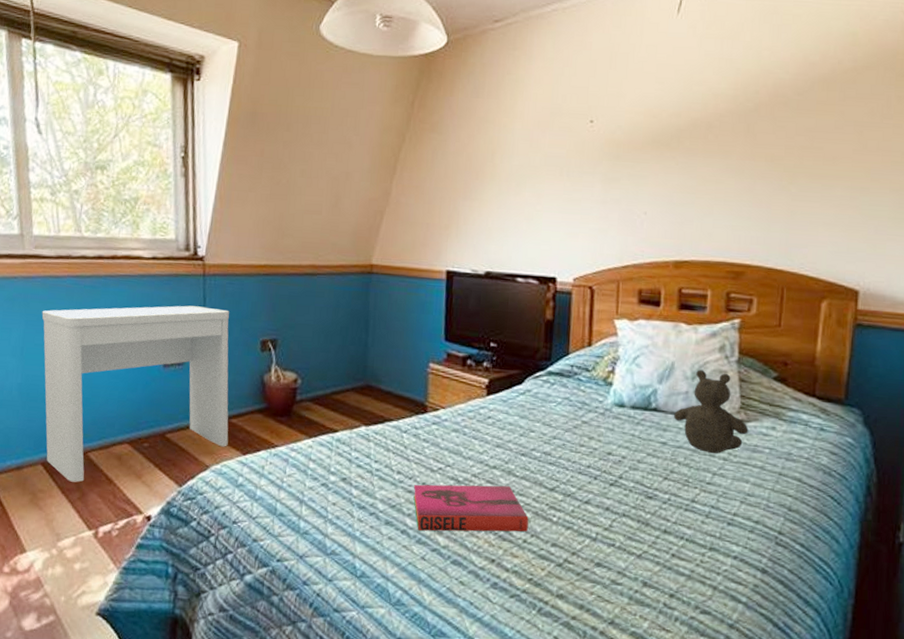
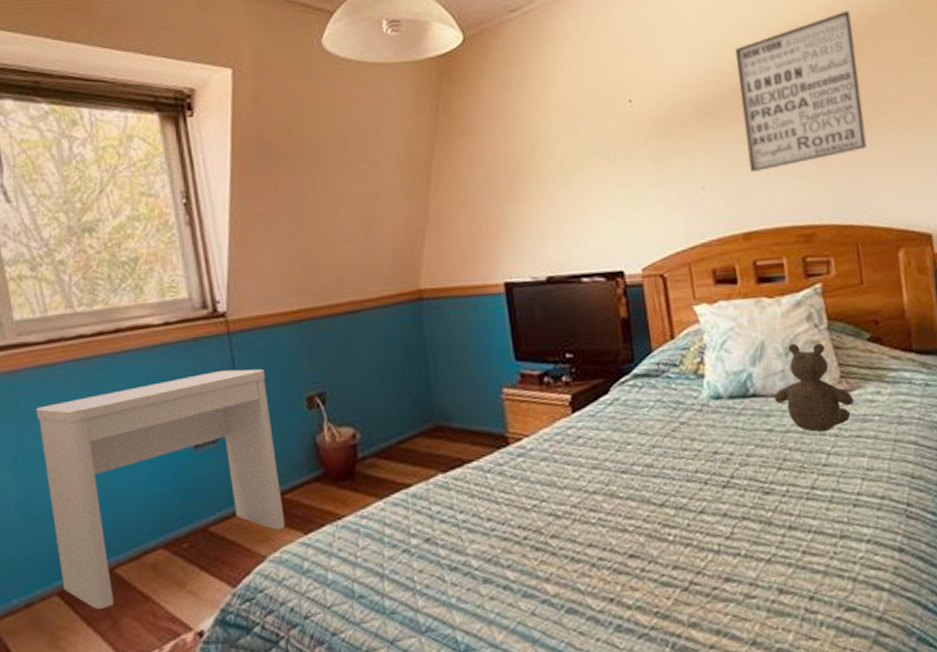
hardback book: present [413,484,529,532] -> none [508,511,644,582]
wall art: none [693,62,824,206] -> present [735,10,868,173]

